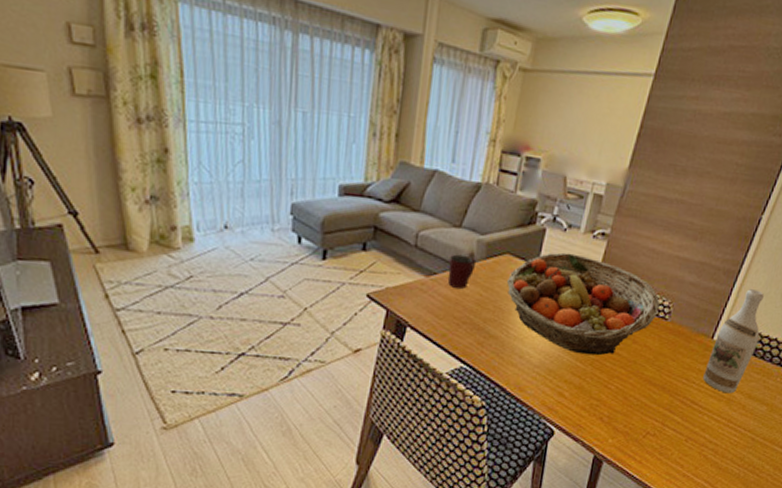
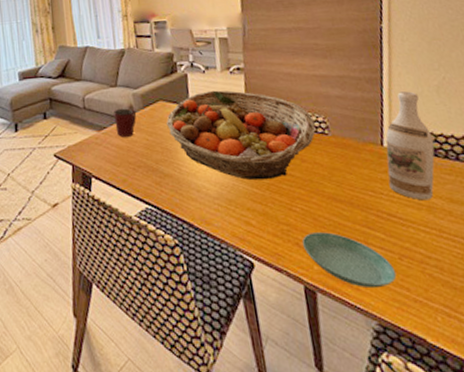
saucer: none [605,410,678,463] -> present [302,232,397,289]

